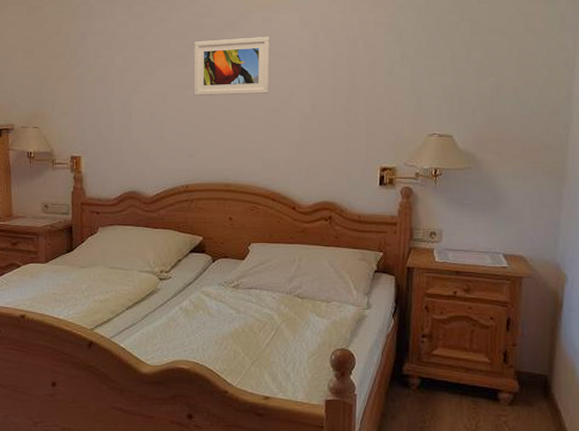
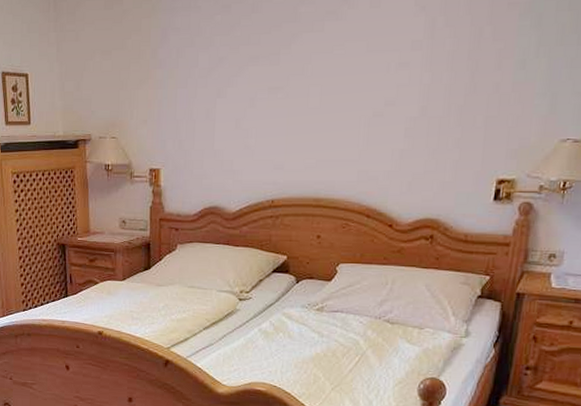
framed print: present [194,37,270,96] -> none [285,26,378,98]

